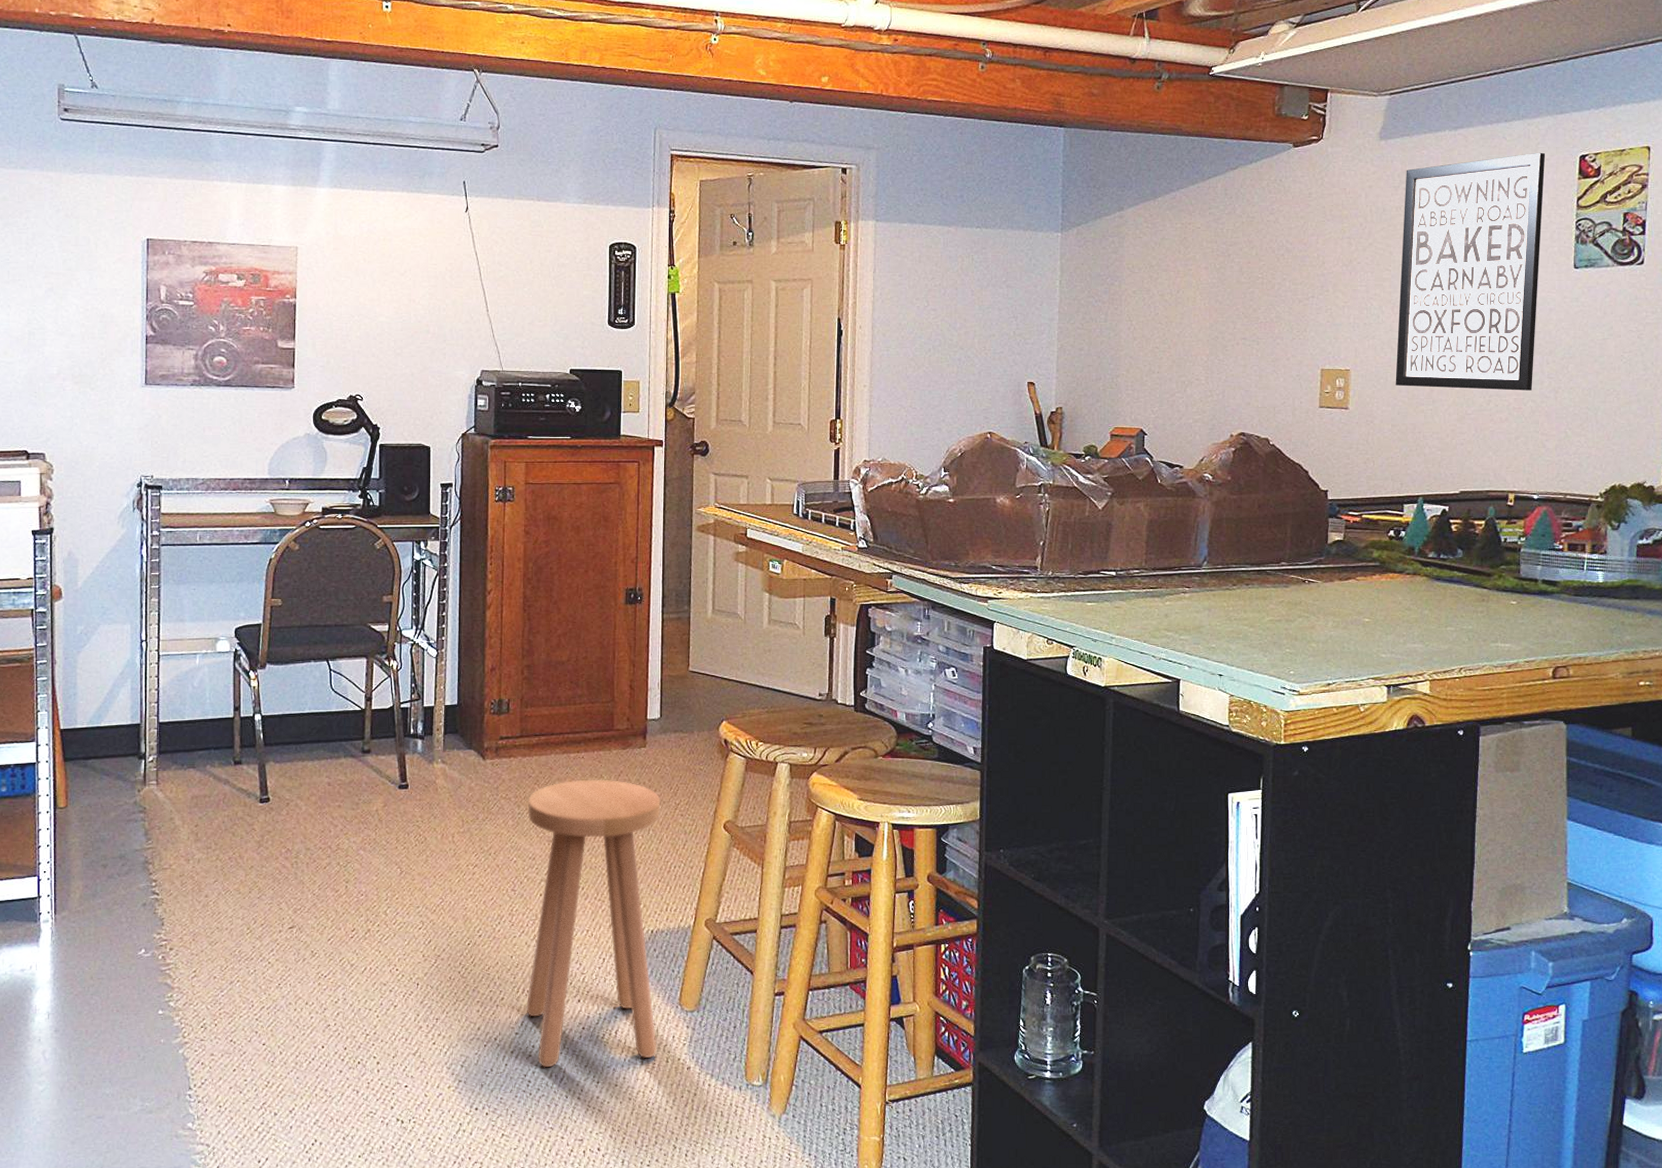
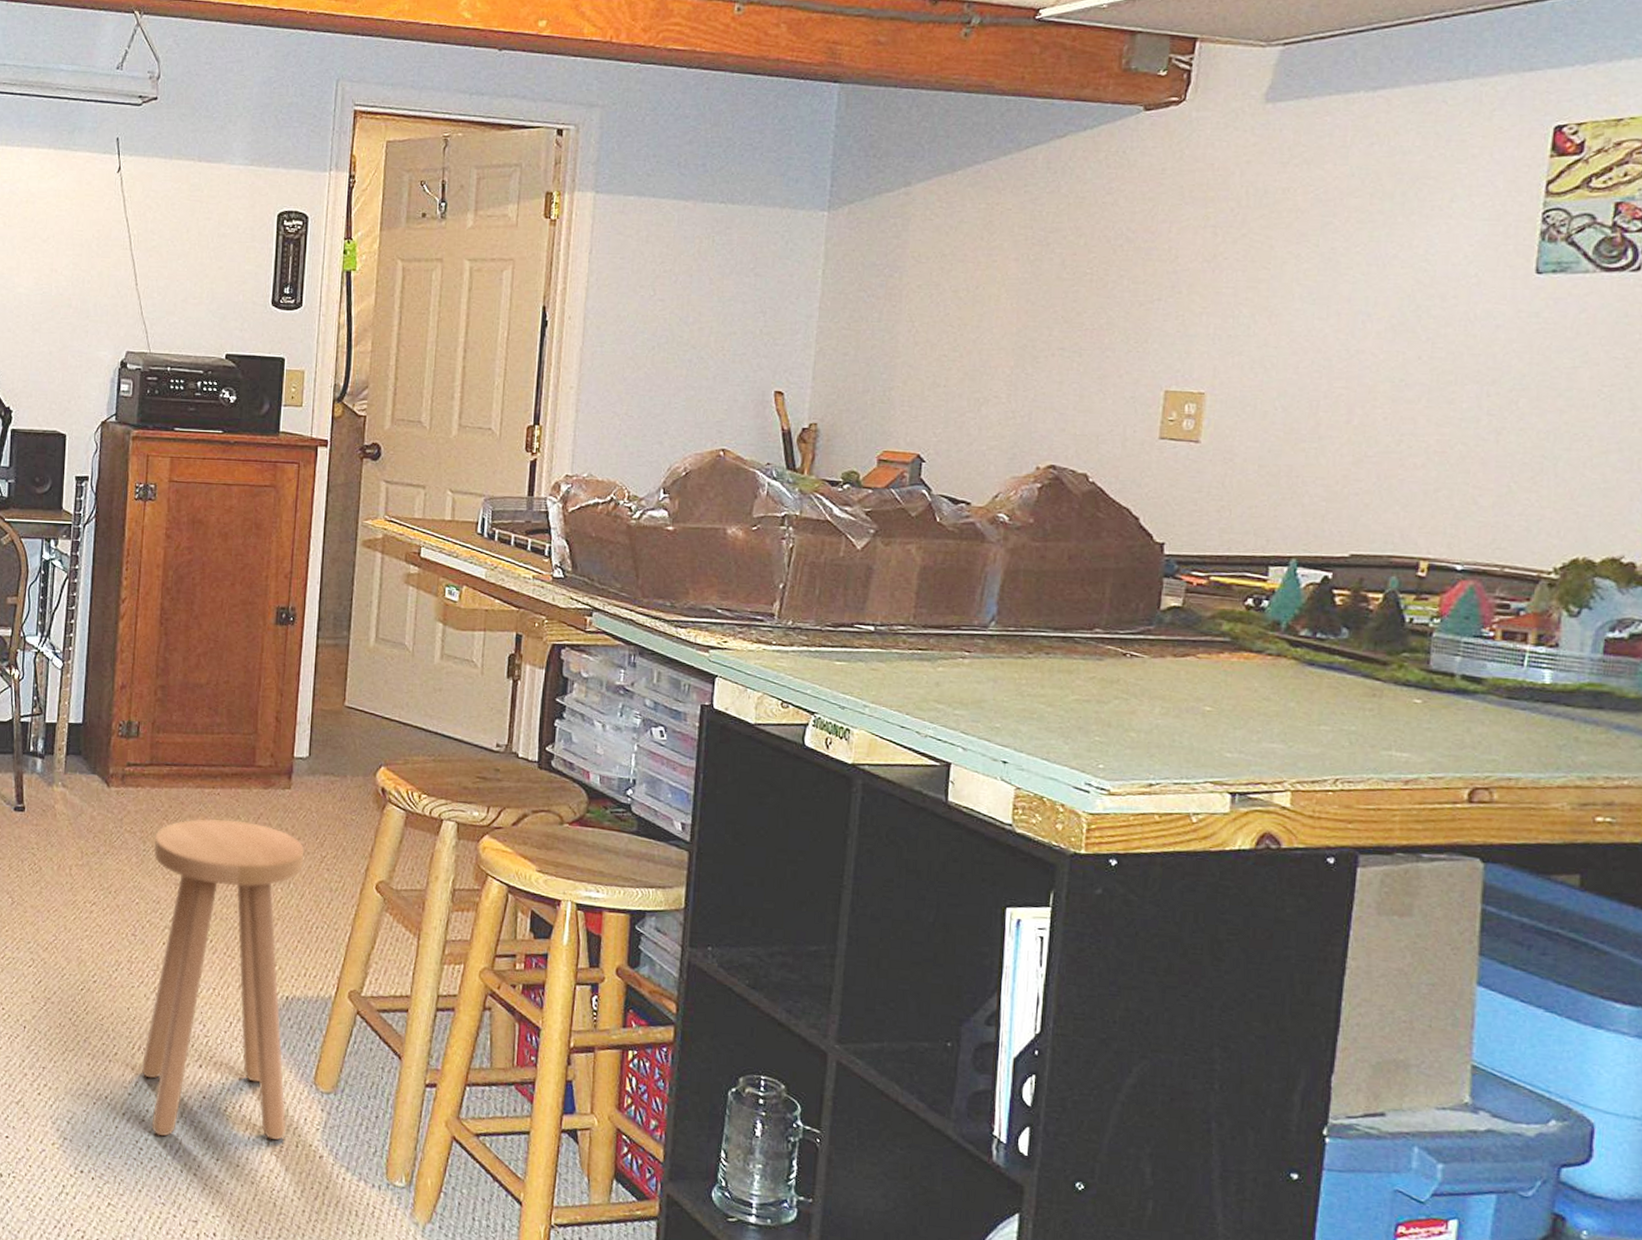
wall art: present [1395,152,1546,391] -> none [1267,121,1504,430]

